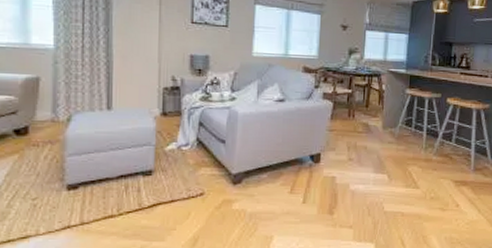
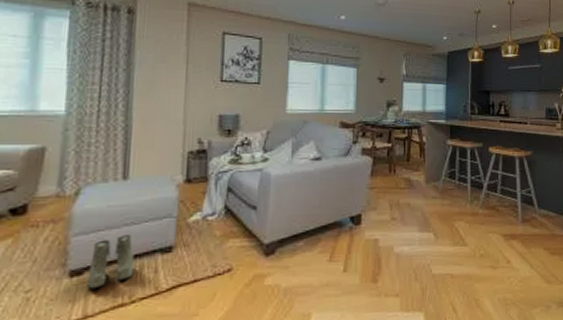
boots: none [82,158,121,202] -> present [87,235,135,290]

